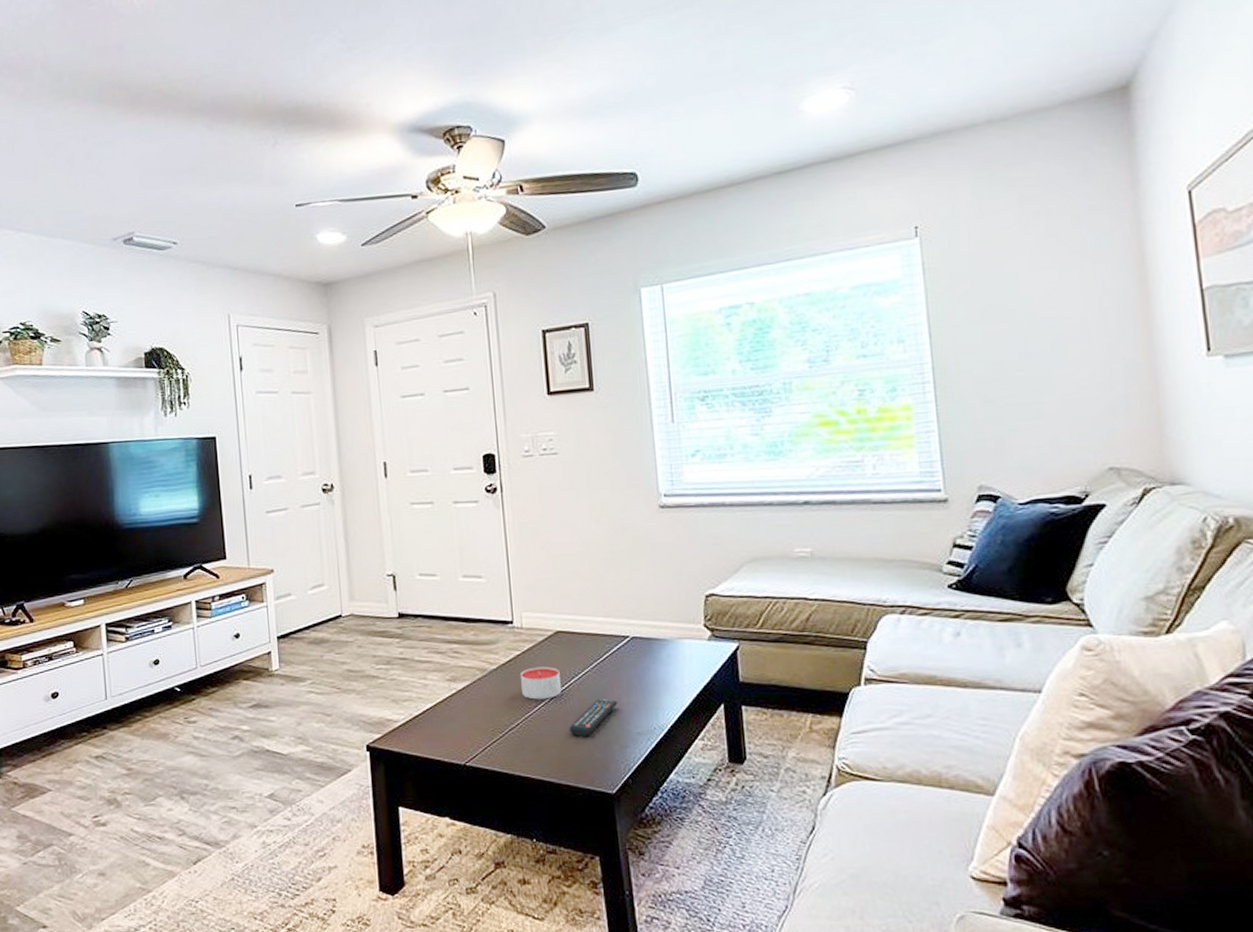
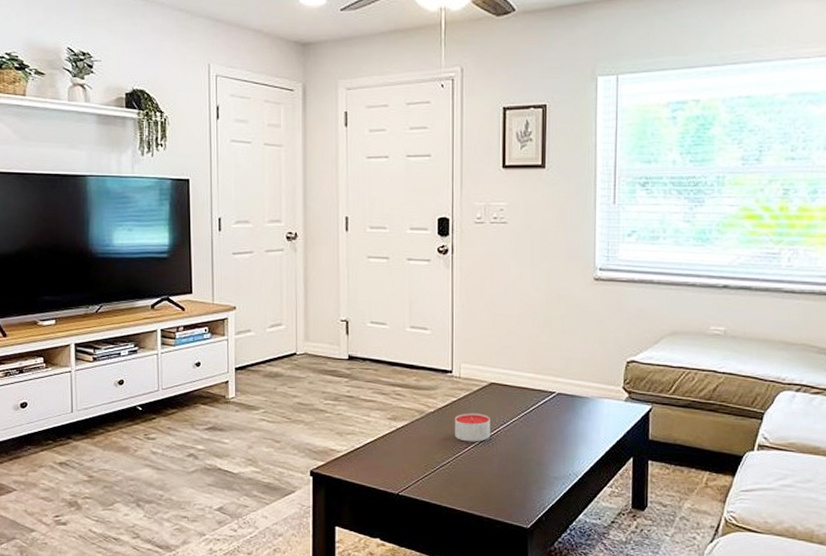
remote control: present [568,699,618,738] -> none [493,445,539,478]

